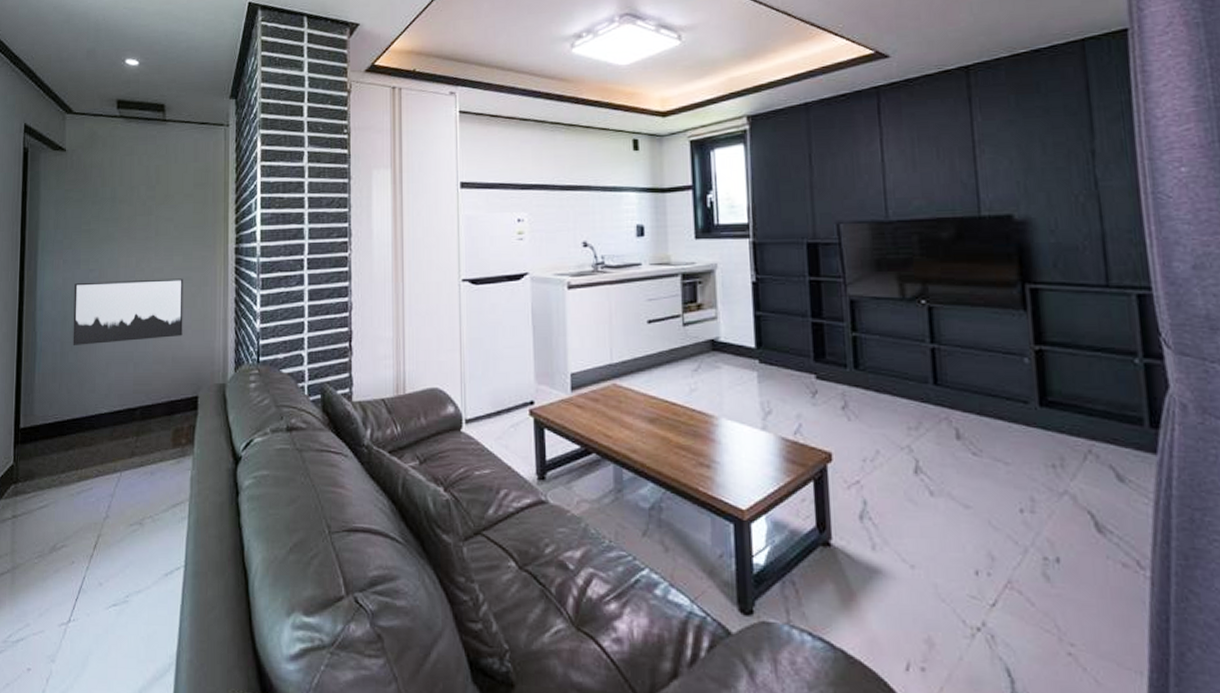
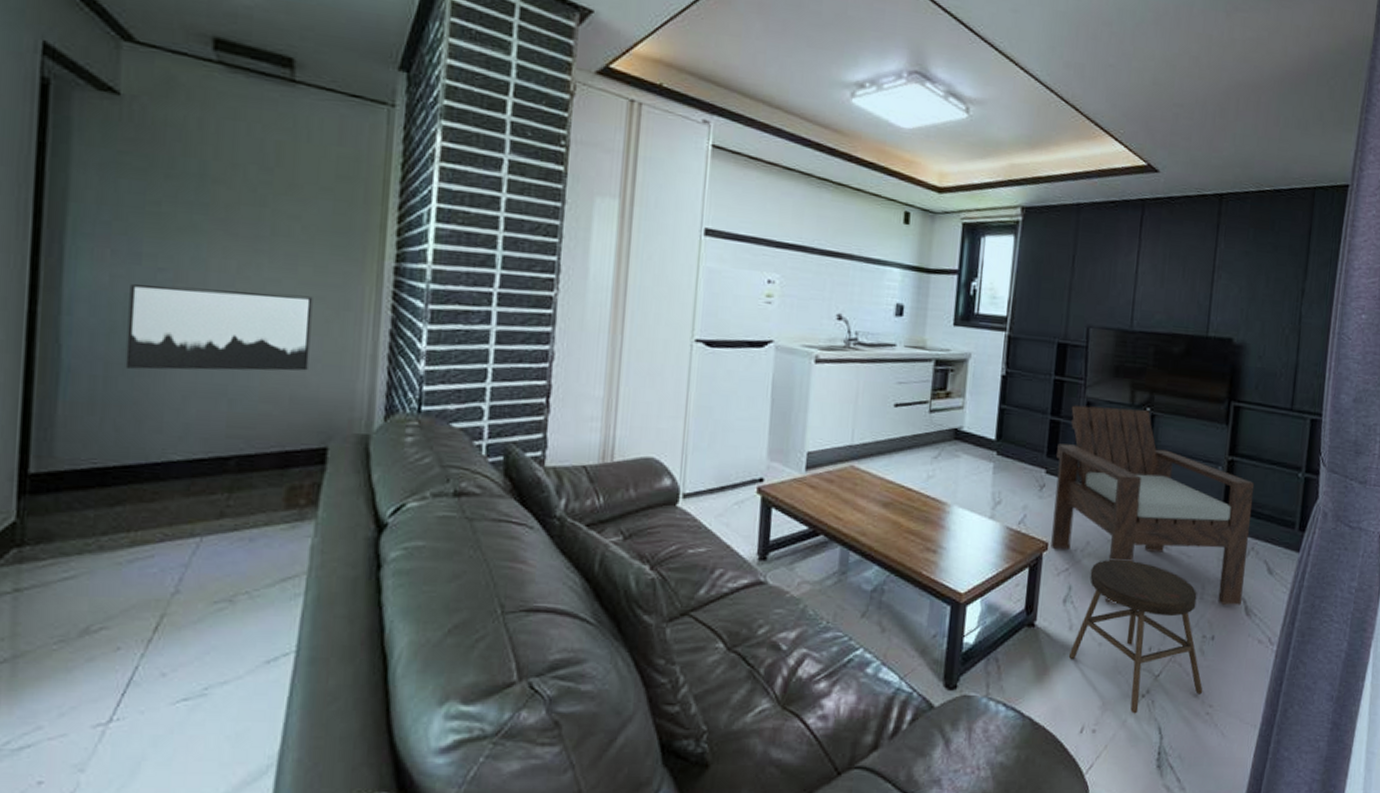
chair: none [824,303,1088,521] -> present [1051,405,1255,605]
stool: none [876,468,1058,651] -> present [1068,559,1203,714]

